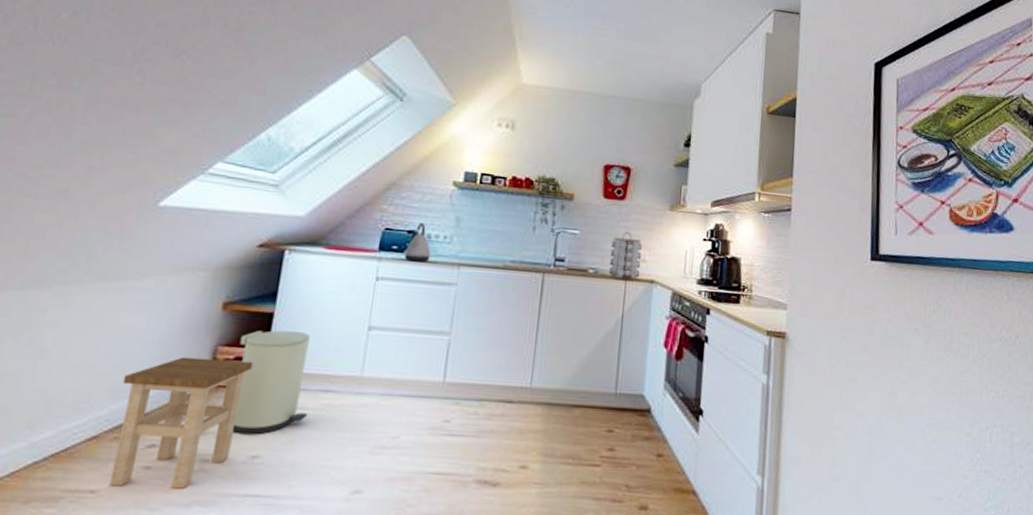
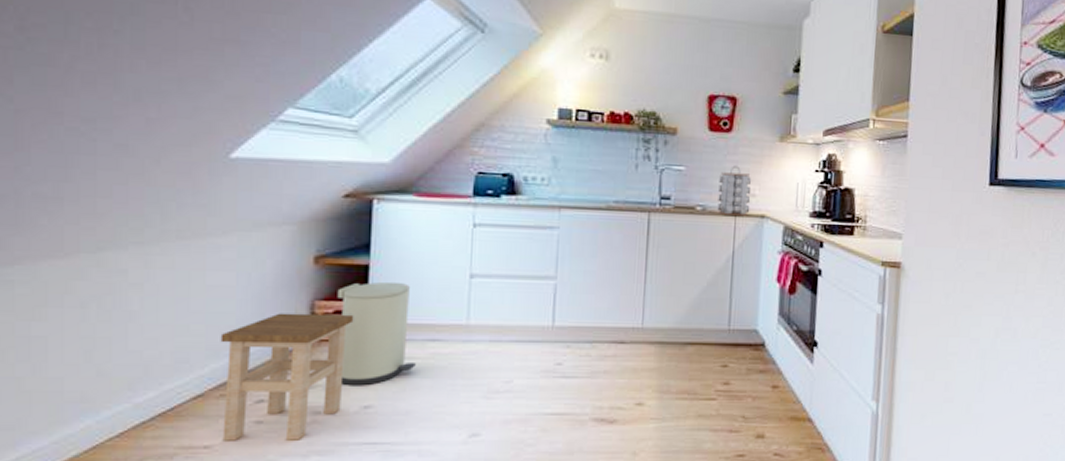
kettle: present [404,222,431,263] -> none [500,165,529,207]

